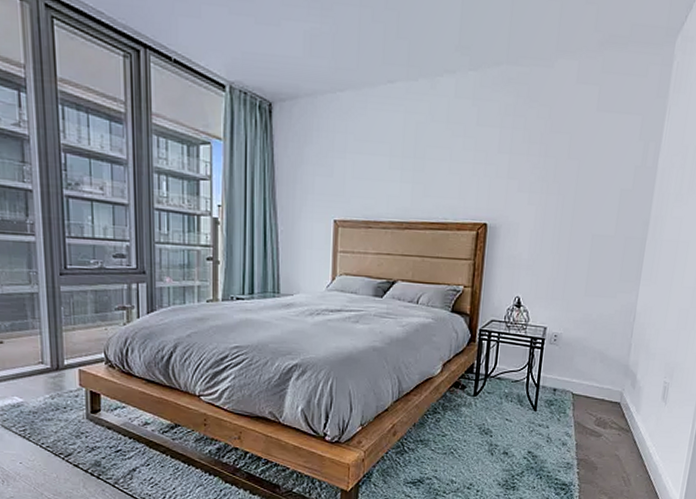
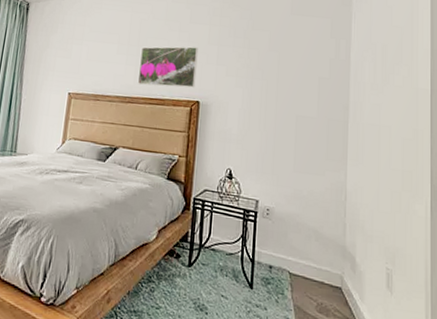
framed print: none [415,156,487,208] -> present [137,46,199,88]

